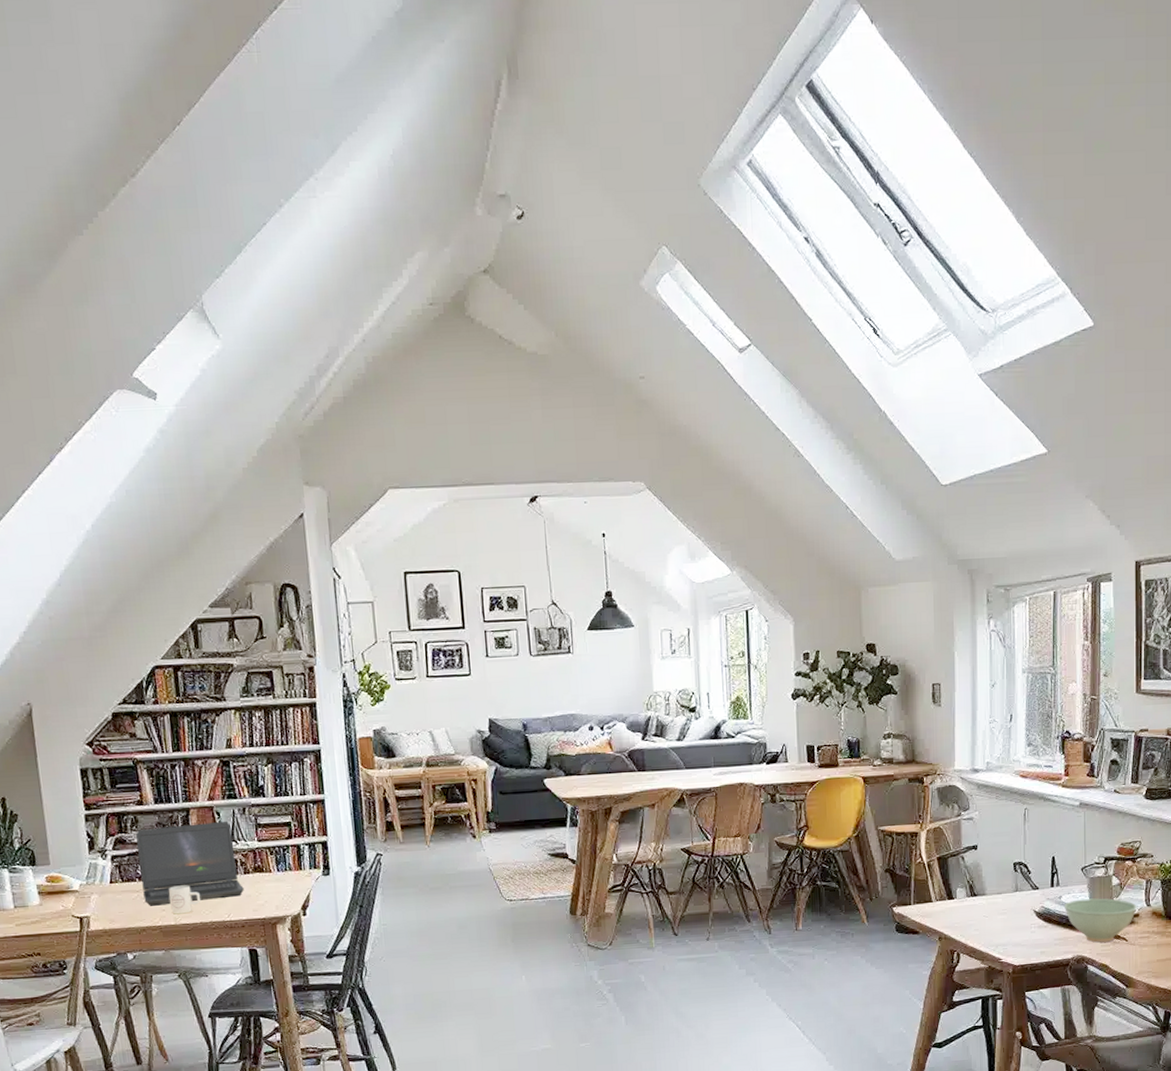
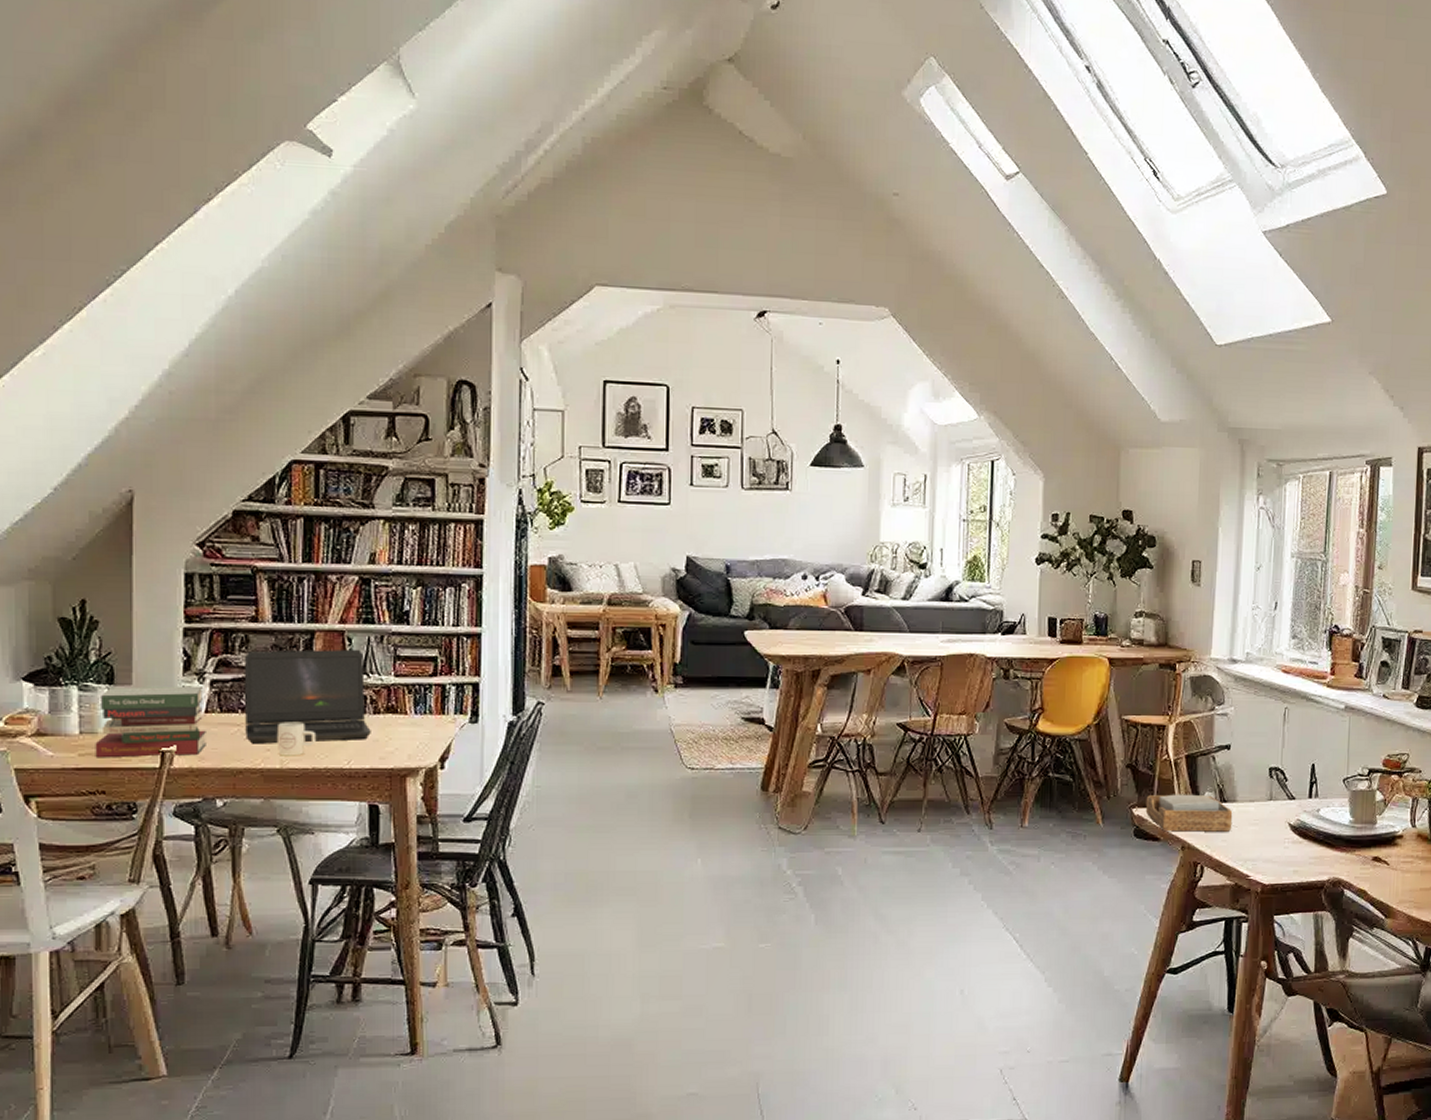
books: none [27,861,114,927] -> present [95,686,206,758]
napkin holder: none [904,891,983,926] -> present [1145,794,1233,832]
bowl: present [1063,898,1137,943] -> none [1321,814,1401,865]

